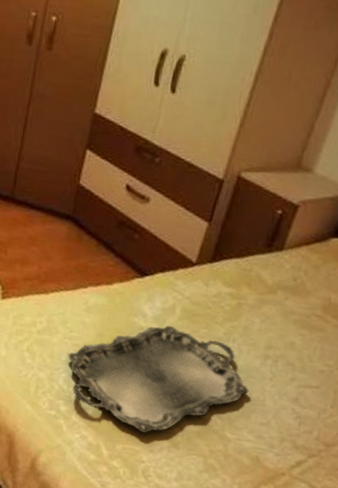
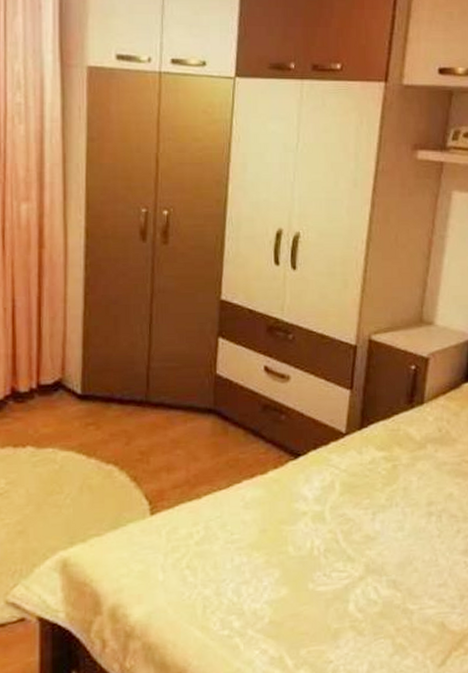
serving tray: present [67,326,249,434] -> none [232,504,421,629]

